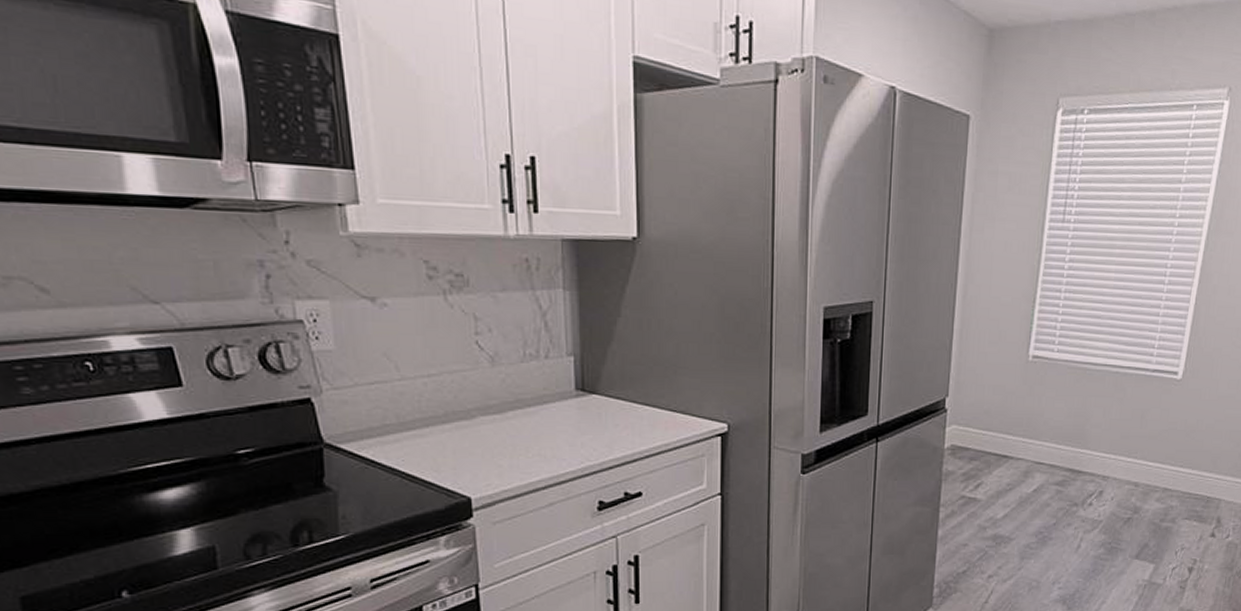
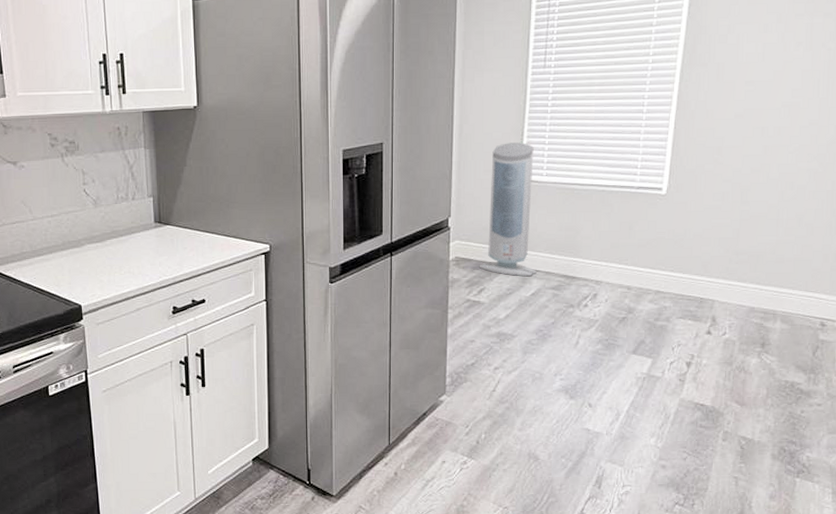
air purifier: none [976,310,1046,470] -> present [478,142,537,277]

